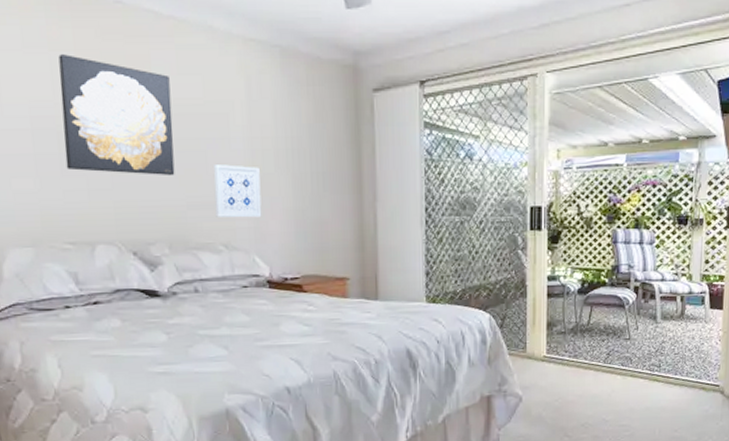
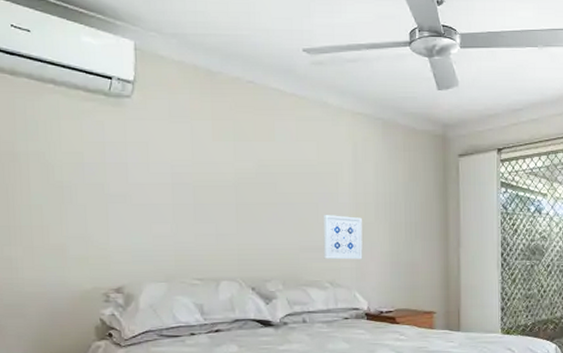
wall art: present [58,54,175,176] -> none [198,123,291,224]

